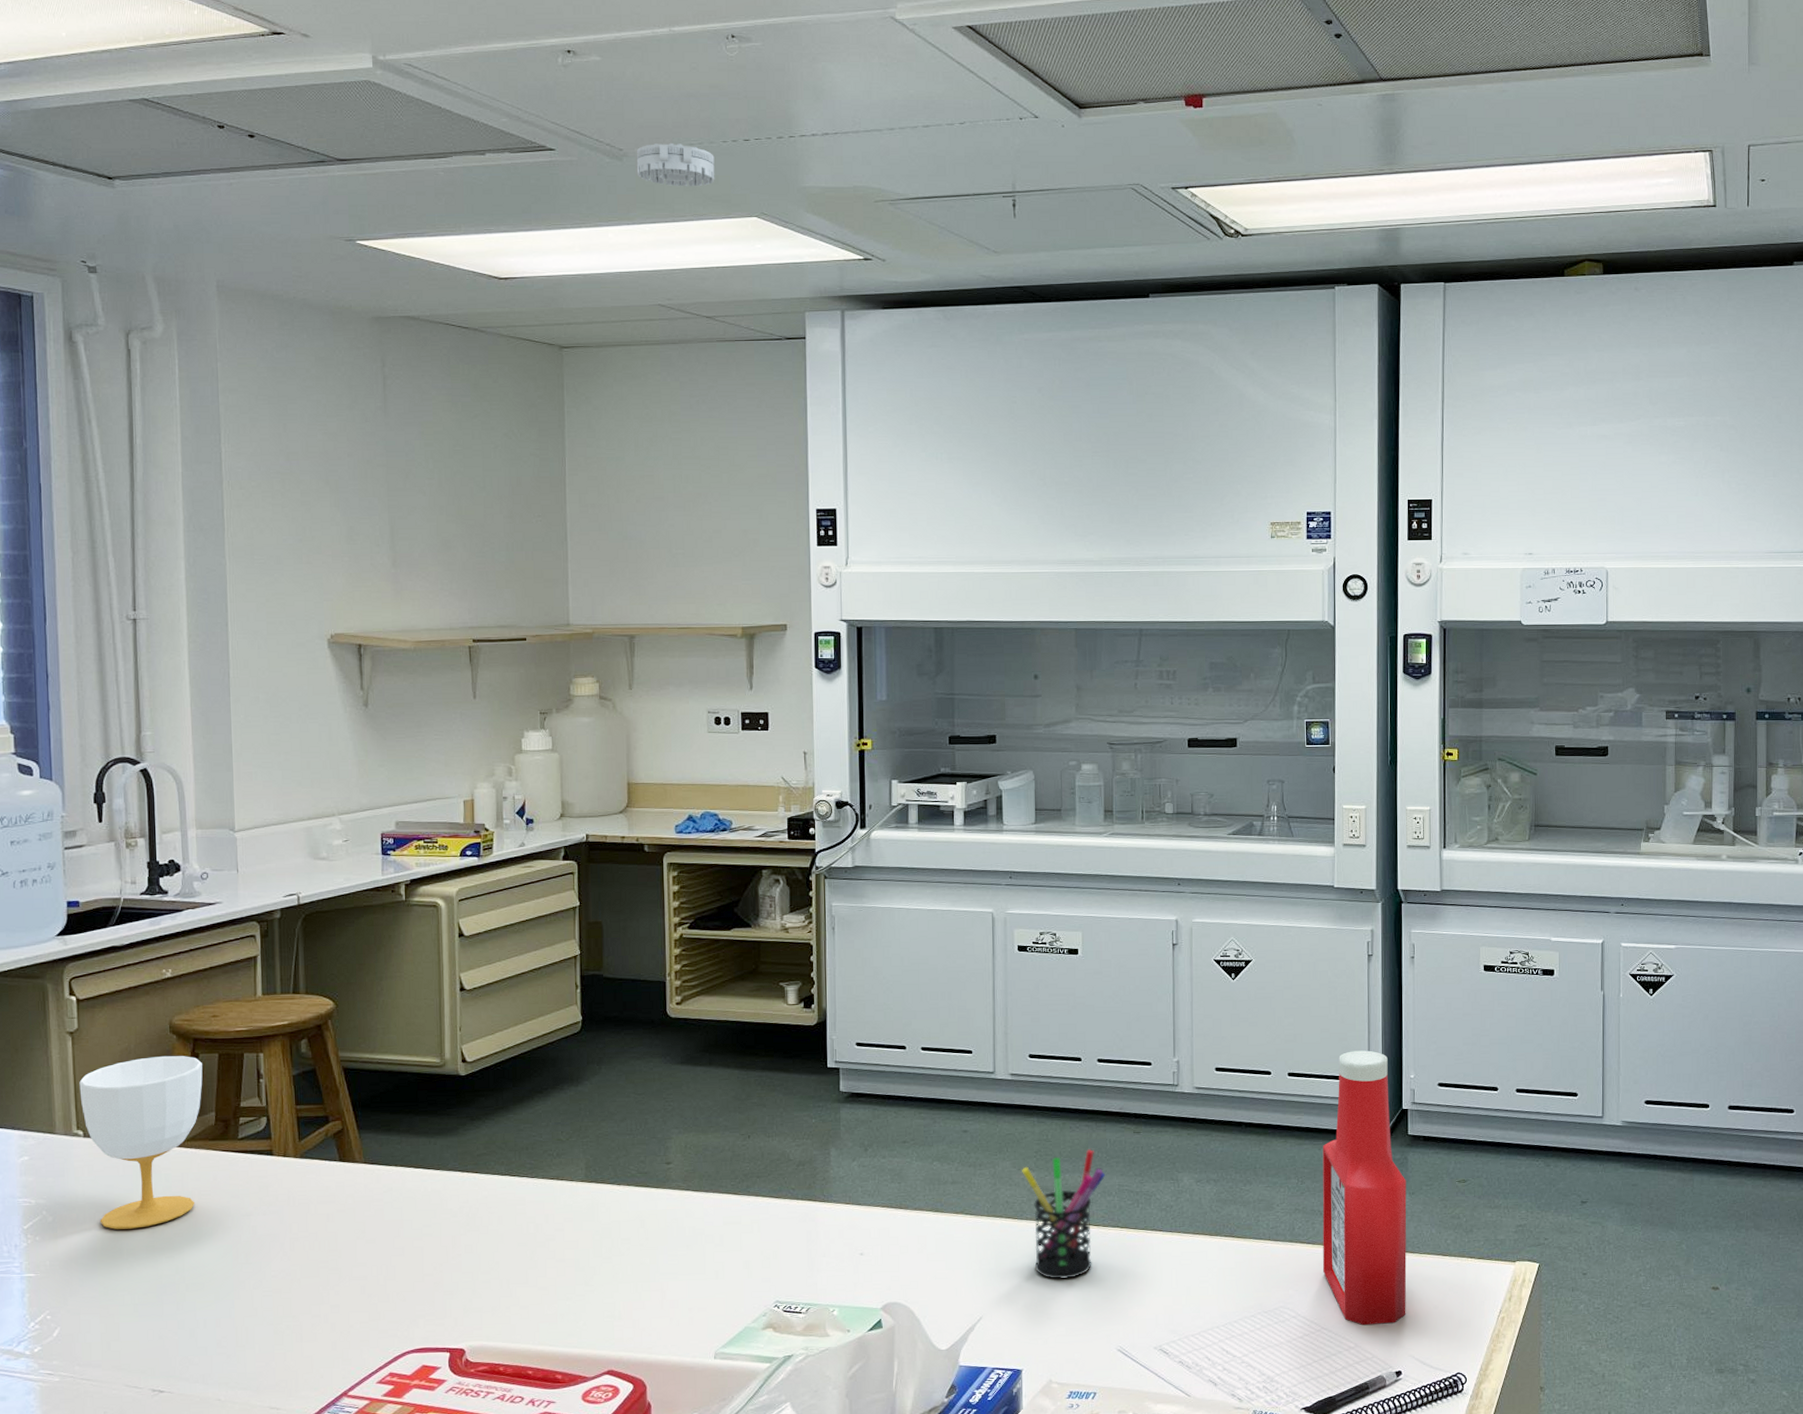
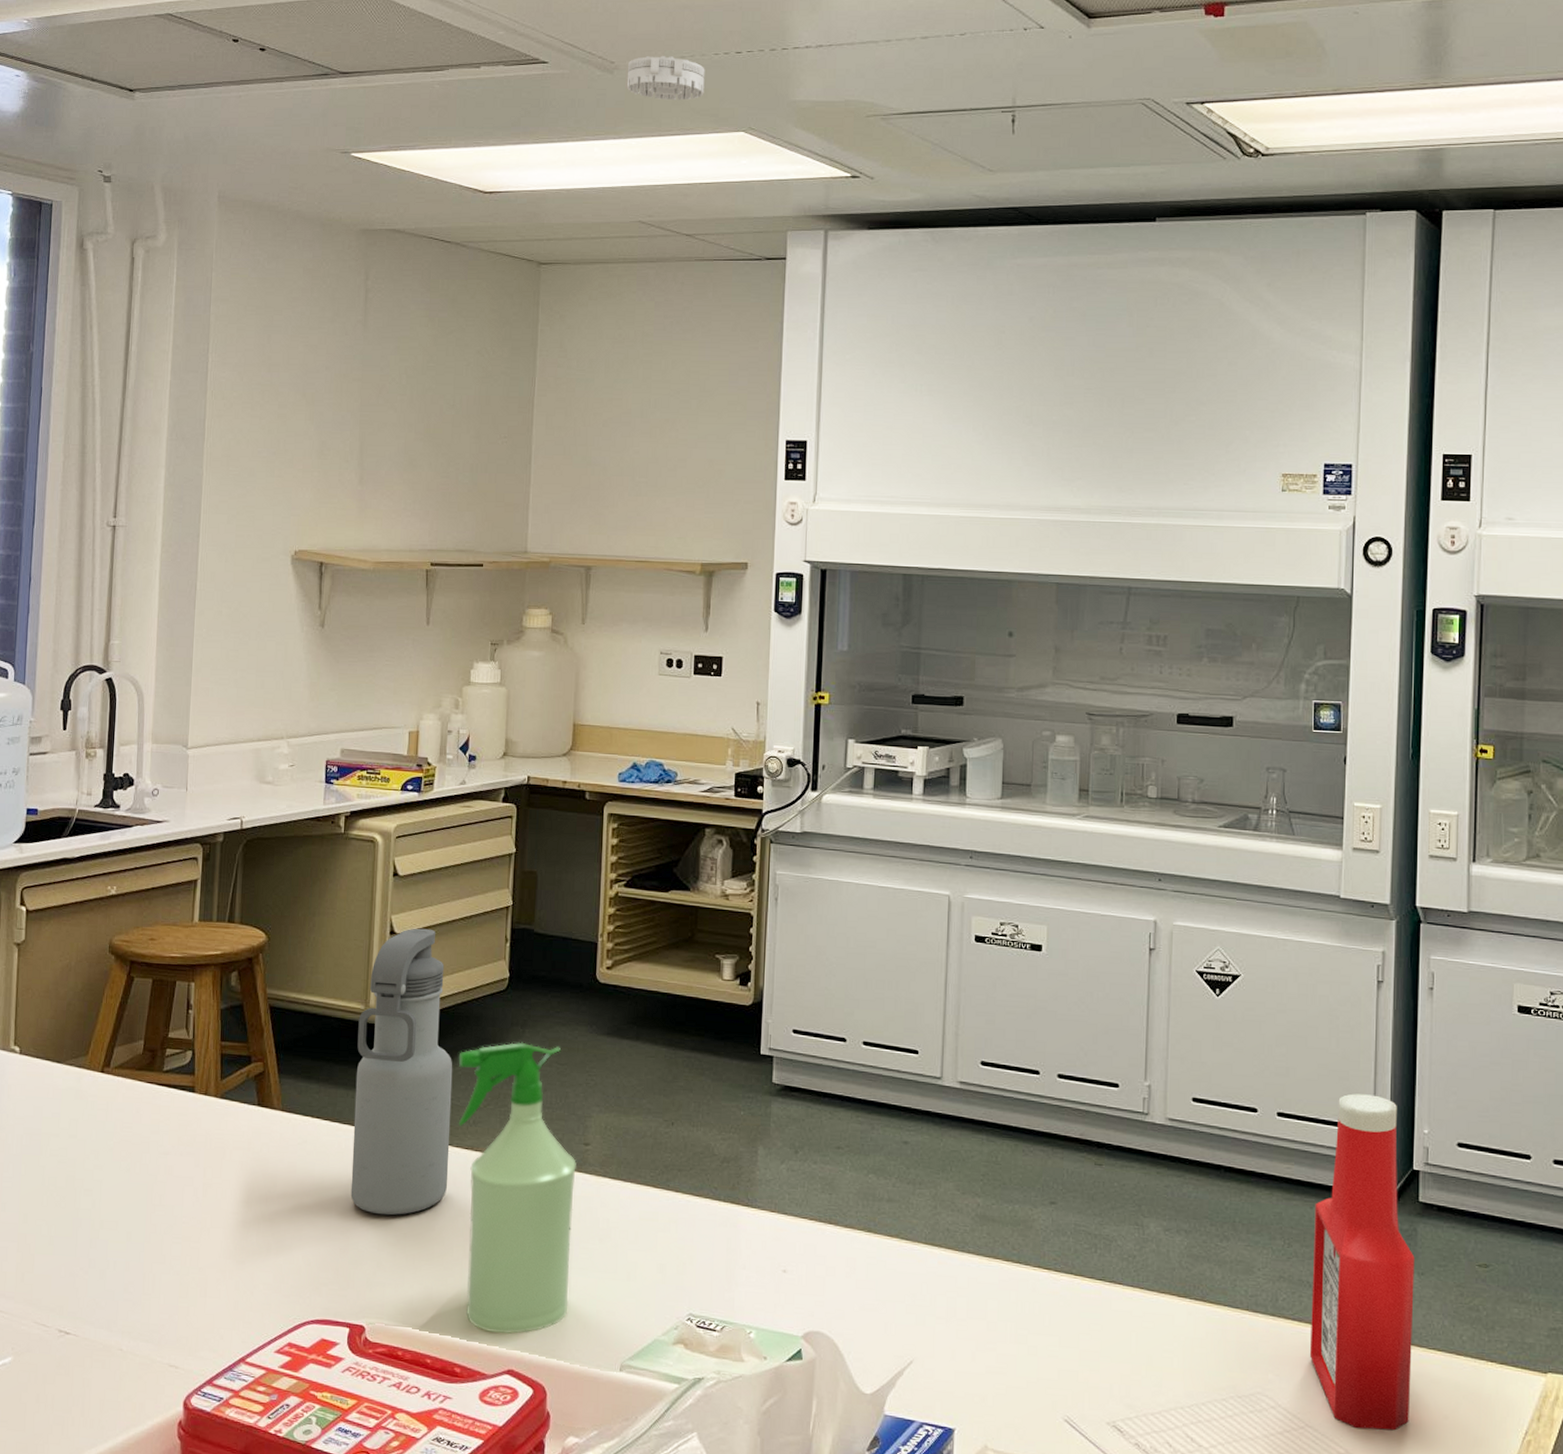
cup: present [79,1055,203,1230] -> none [20,976,136,1156]
water bottle: none [435,982,537,1248] -> present [350,928,453,1216]
spray bottle: none [537,1078,662,1340] -> present [458,1042,576,1335]
pen holder: present [1022,1149,1106,1279] -> none [966,1178,1061,1328]

